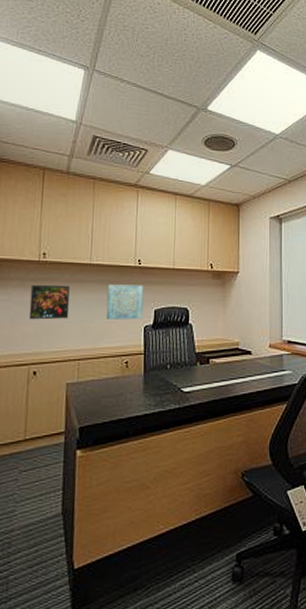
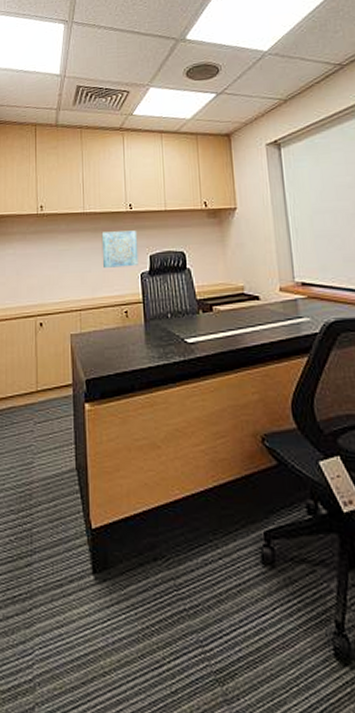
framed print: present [28,284,70,320] -> none [32,235,68,272]

